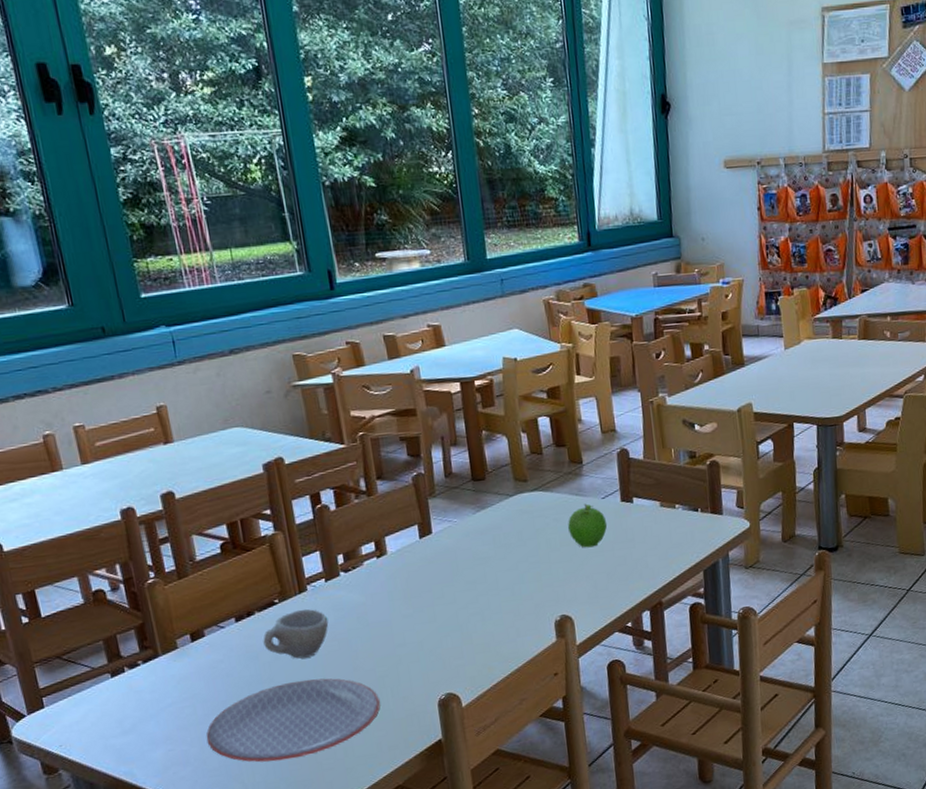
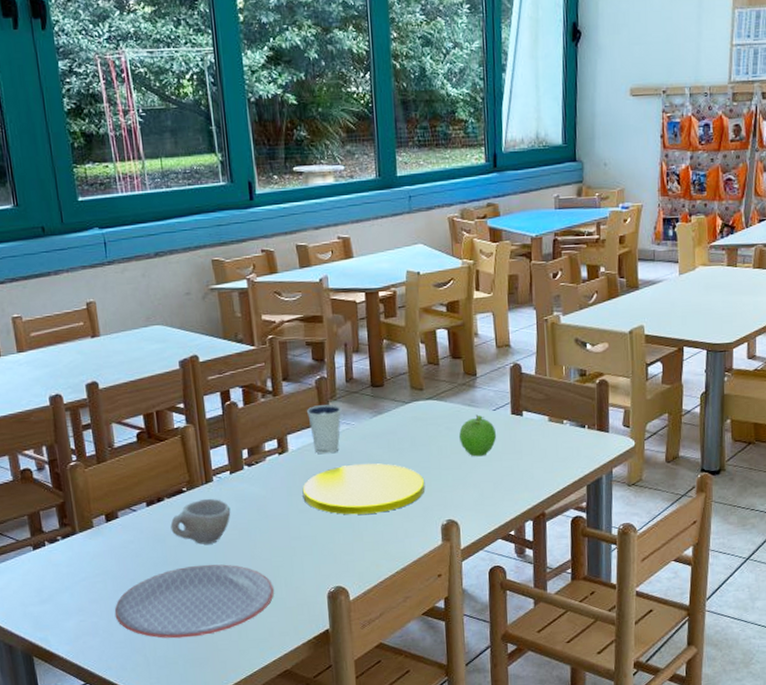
plate: none [404,560,536,617] -> present [302,463,425,515]
dixie cup: none [405,501,442,555] -> present [307,404,342,454]

